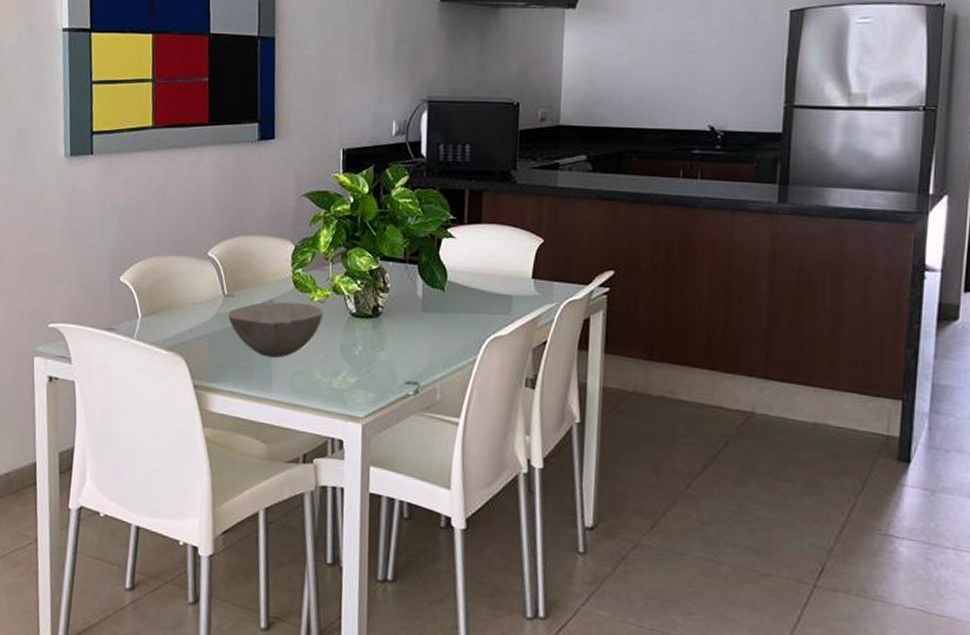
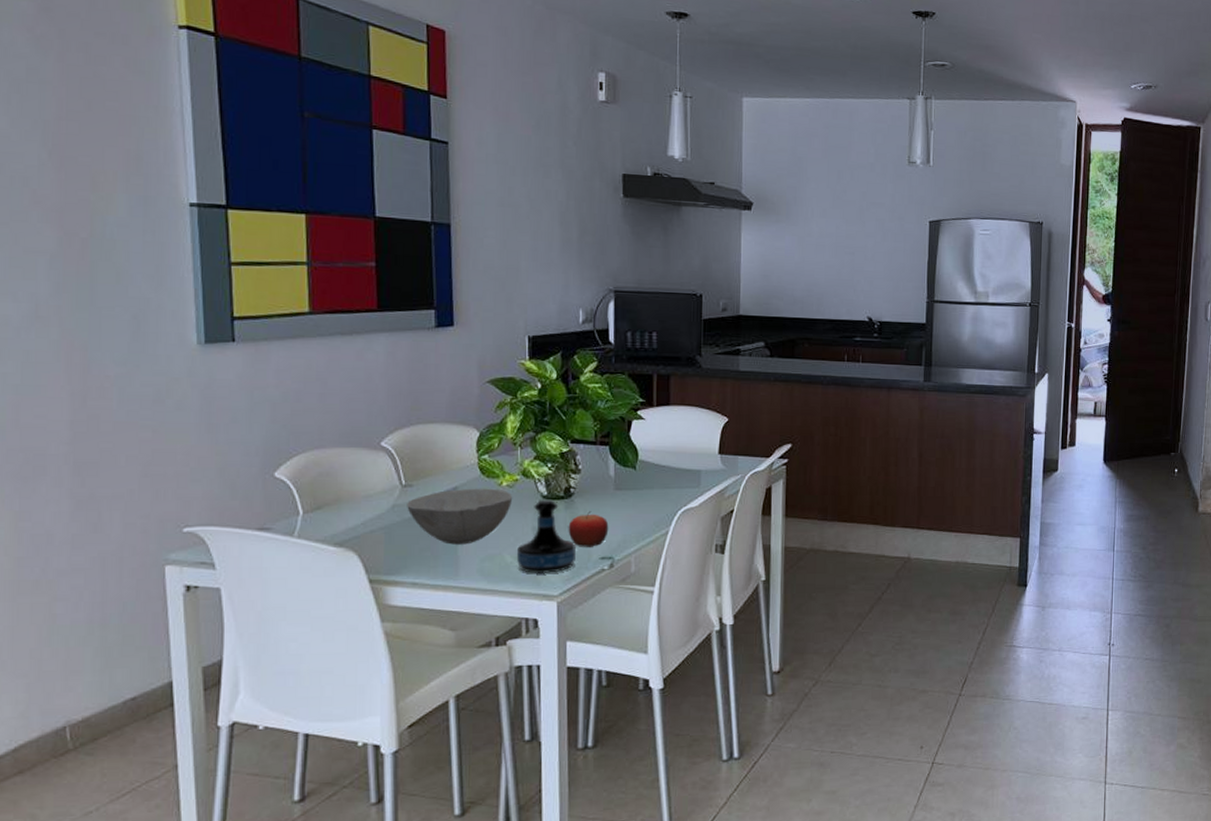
tequila bottle: none [325,317,382,394] -> present [517,499,576,574]
fruit: none [375,332,415,370] -> present [568,511,609,547]

